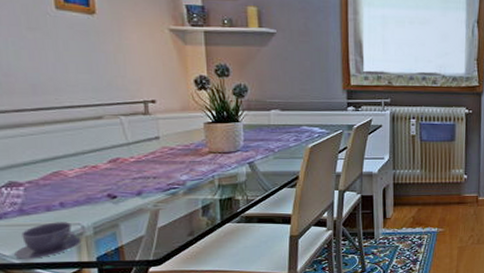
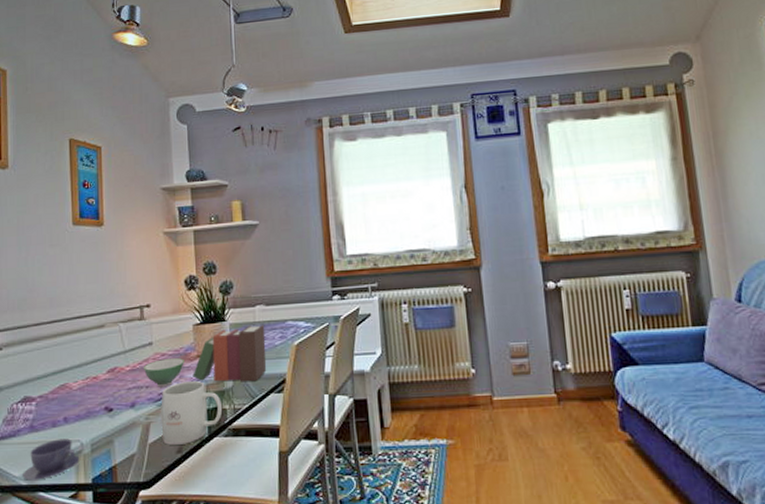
bowl: none [149,152,195,178] -> present [143,357,184,387]
mug: none [170,173,236,230] -> present [160,380,223,446]
books: none [204,128,281,177] -> present [192,325,267,382]

